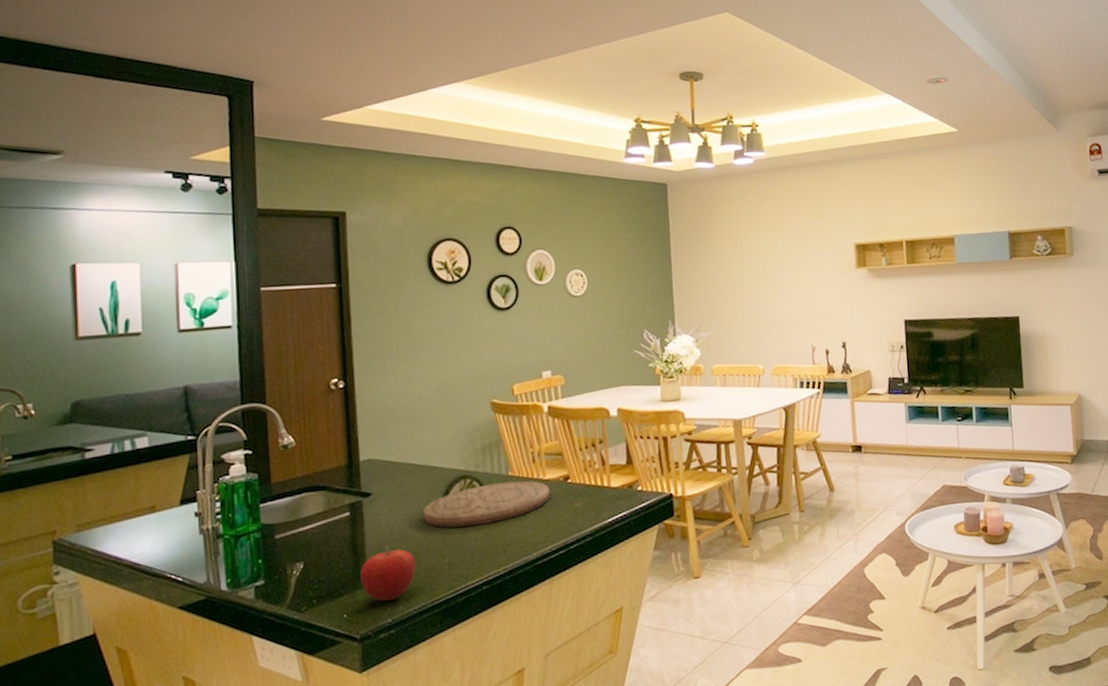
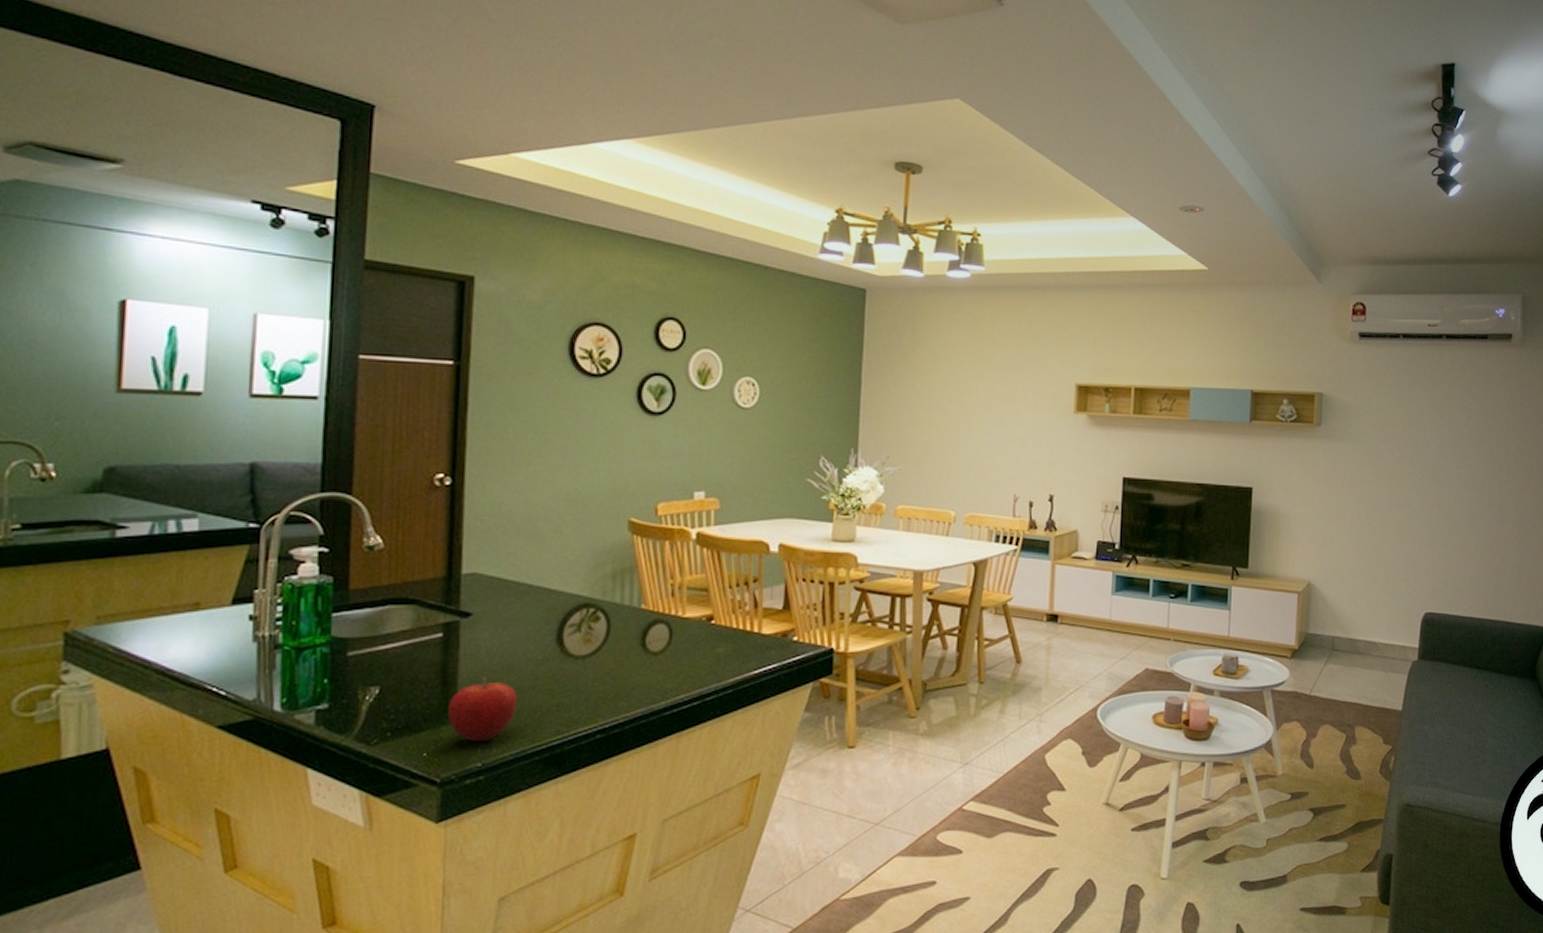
cutting board: present [423,480,550,528] -> none [533,616,688,664]

